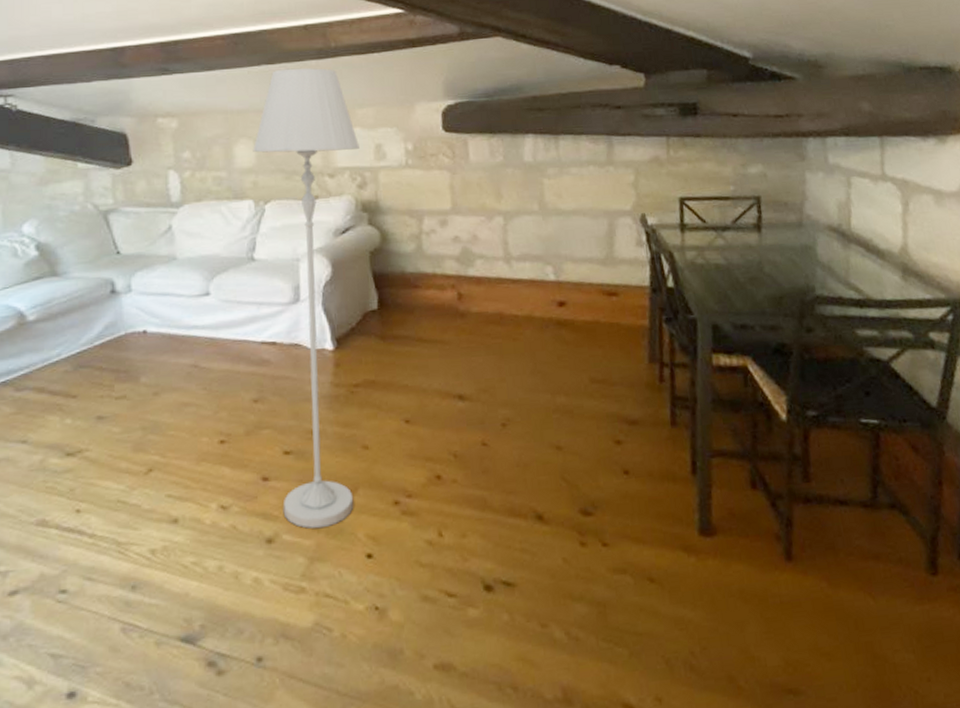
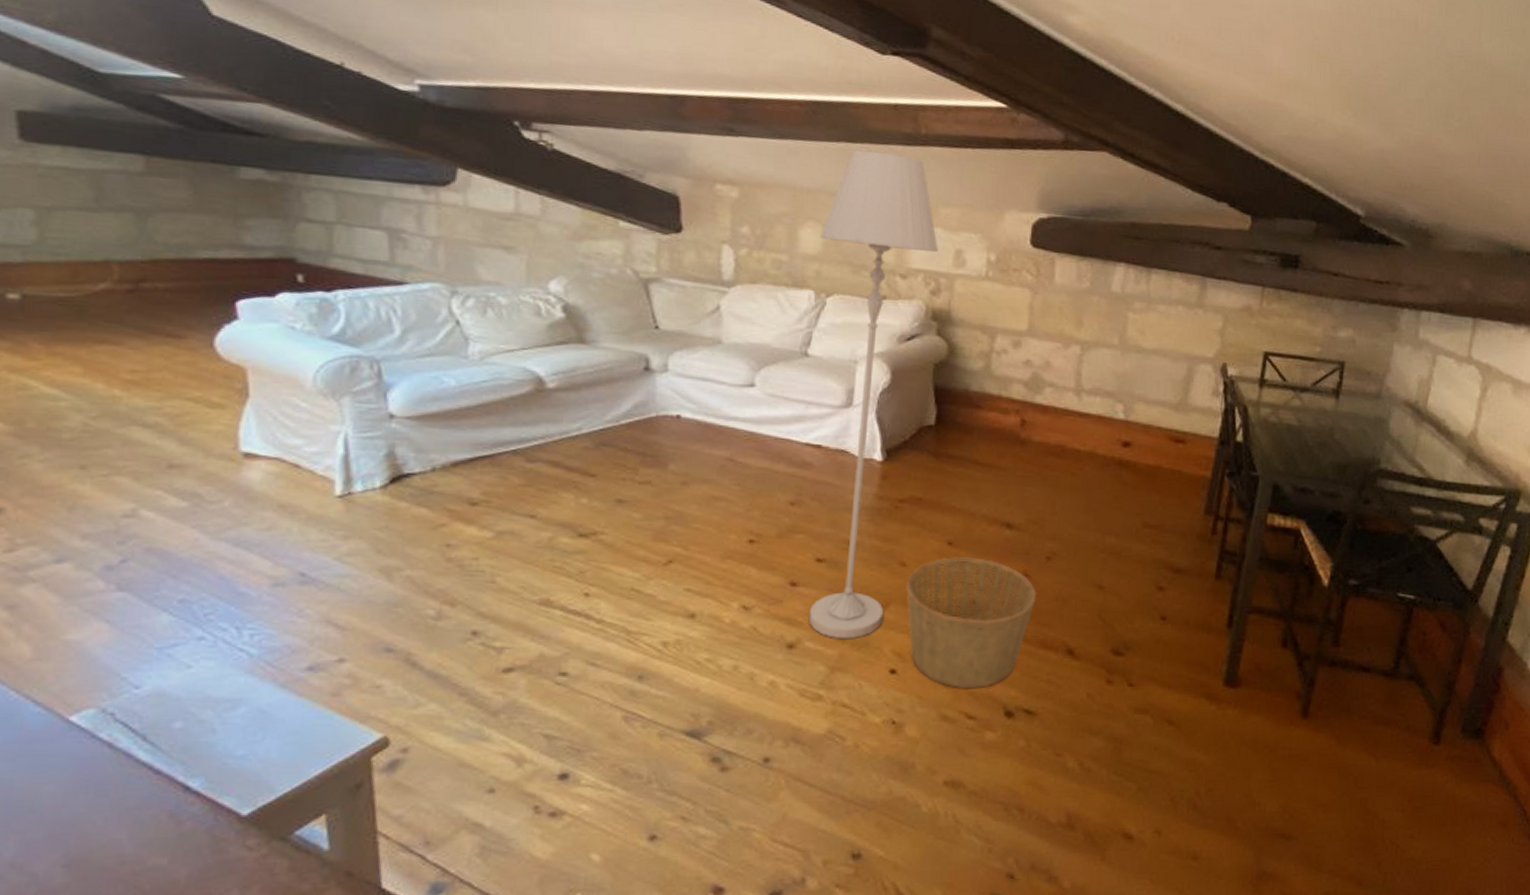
basket: none [371,432,498,567] -> present [906,557,1037,689]

